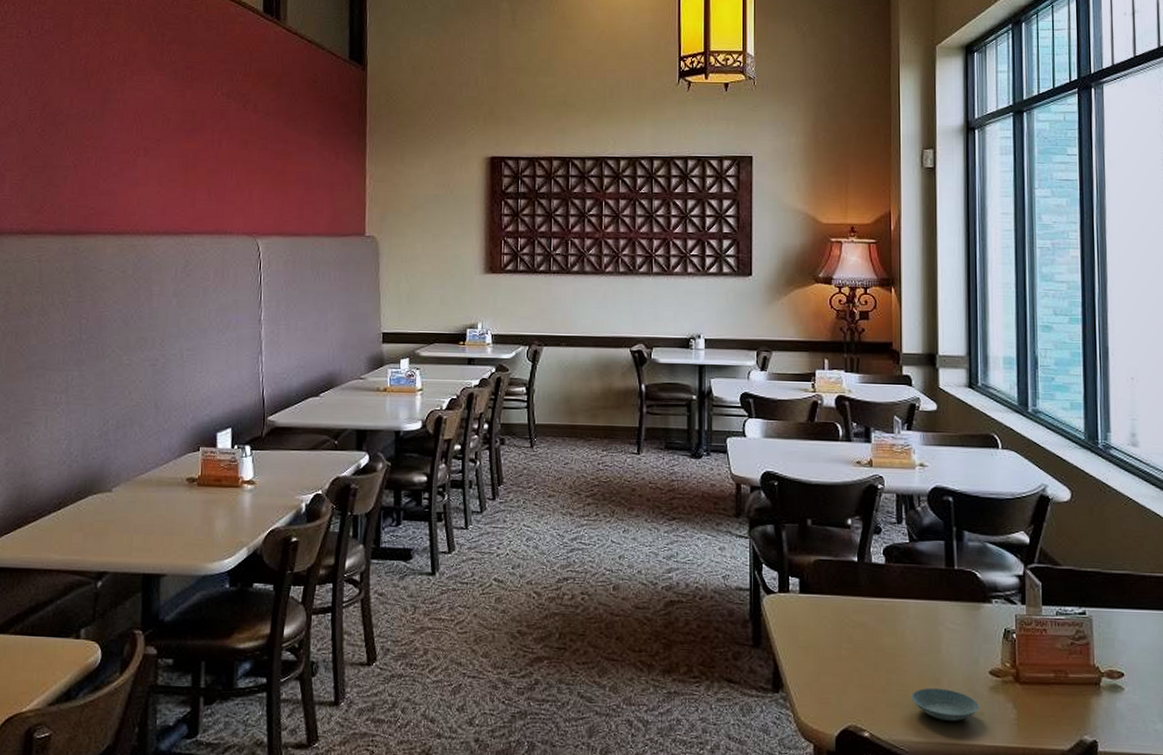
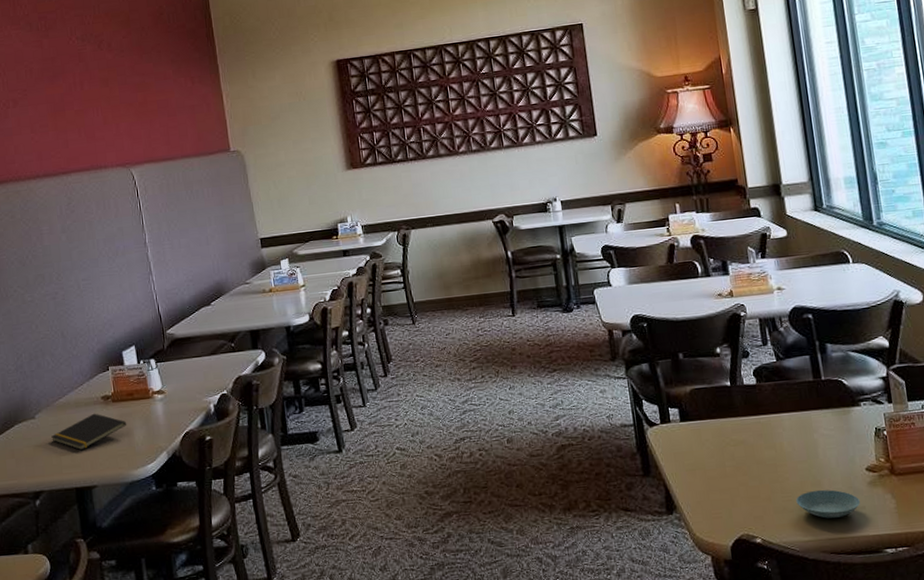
notepad: none [126,495,210,534] -> present [51,413,127,451]

